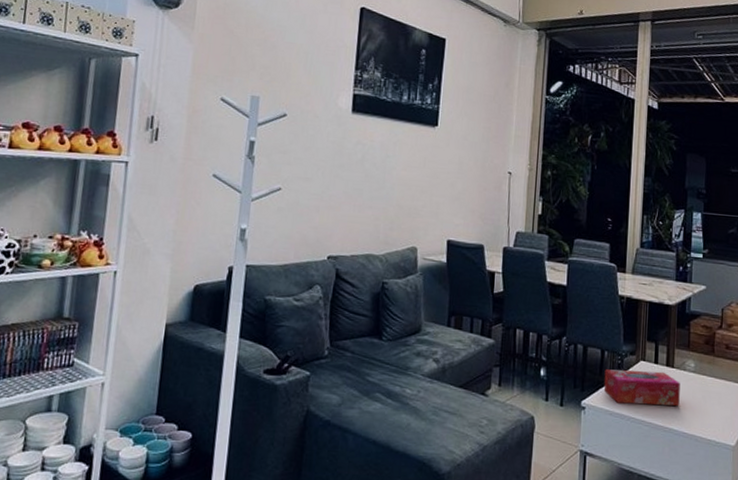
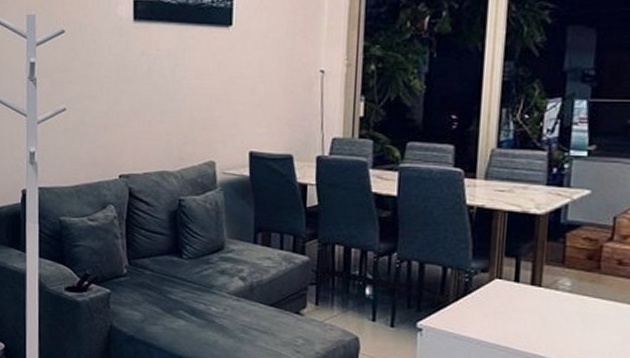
tissue box: present [603,369,680,407] -> none [445,288,550,330]

